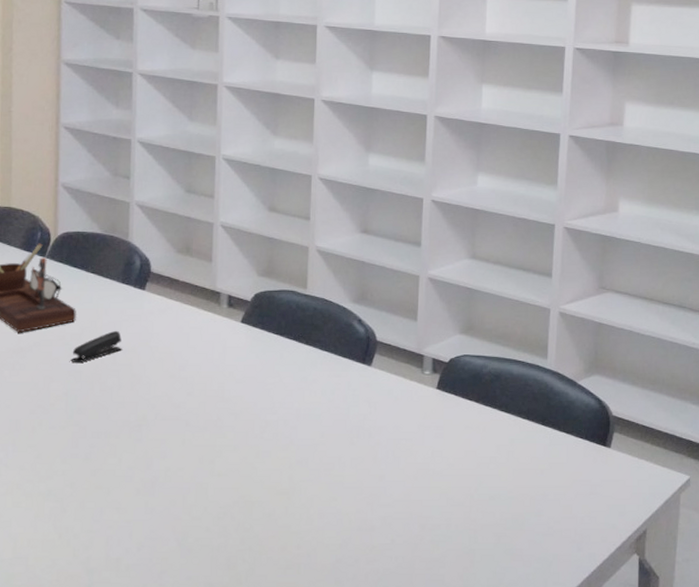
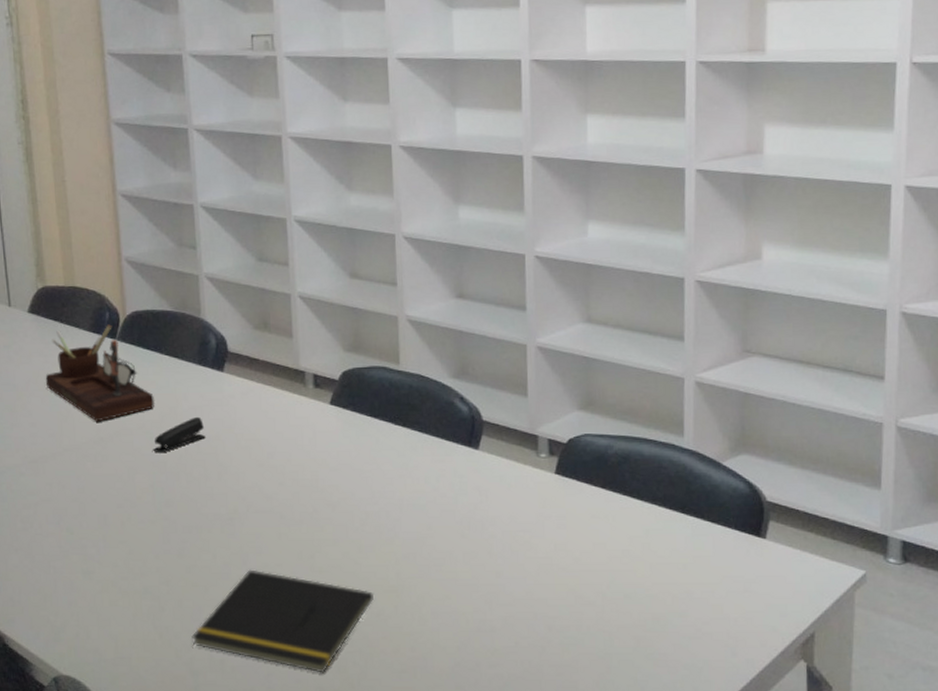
notepad: none [90,473,266,570] -> present [192,569,374,673]

